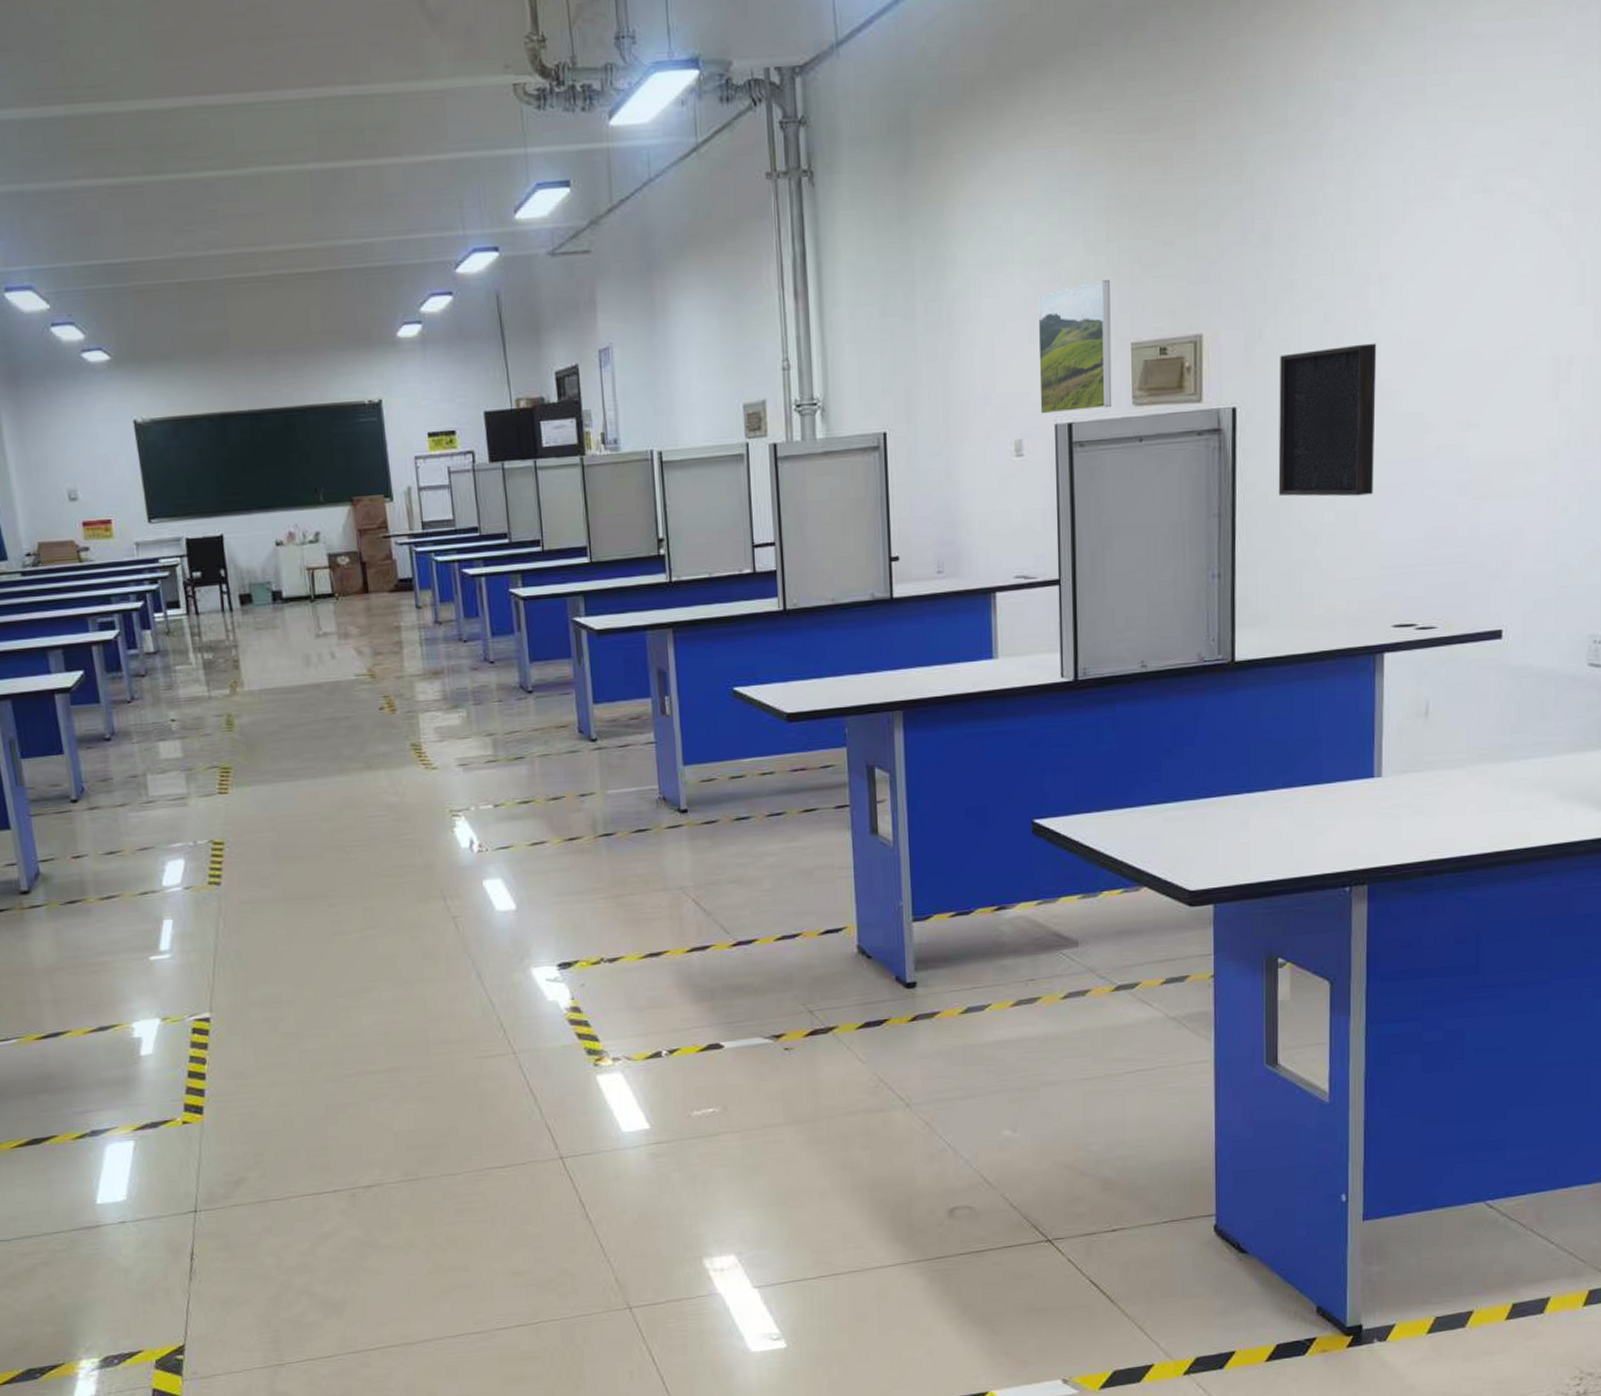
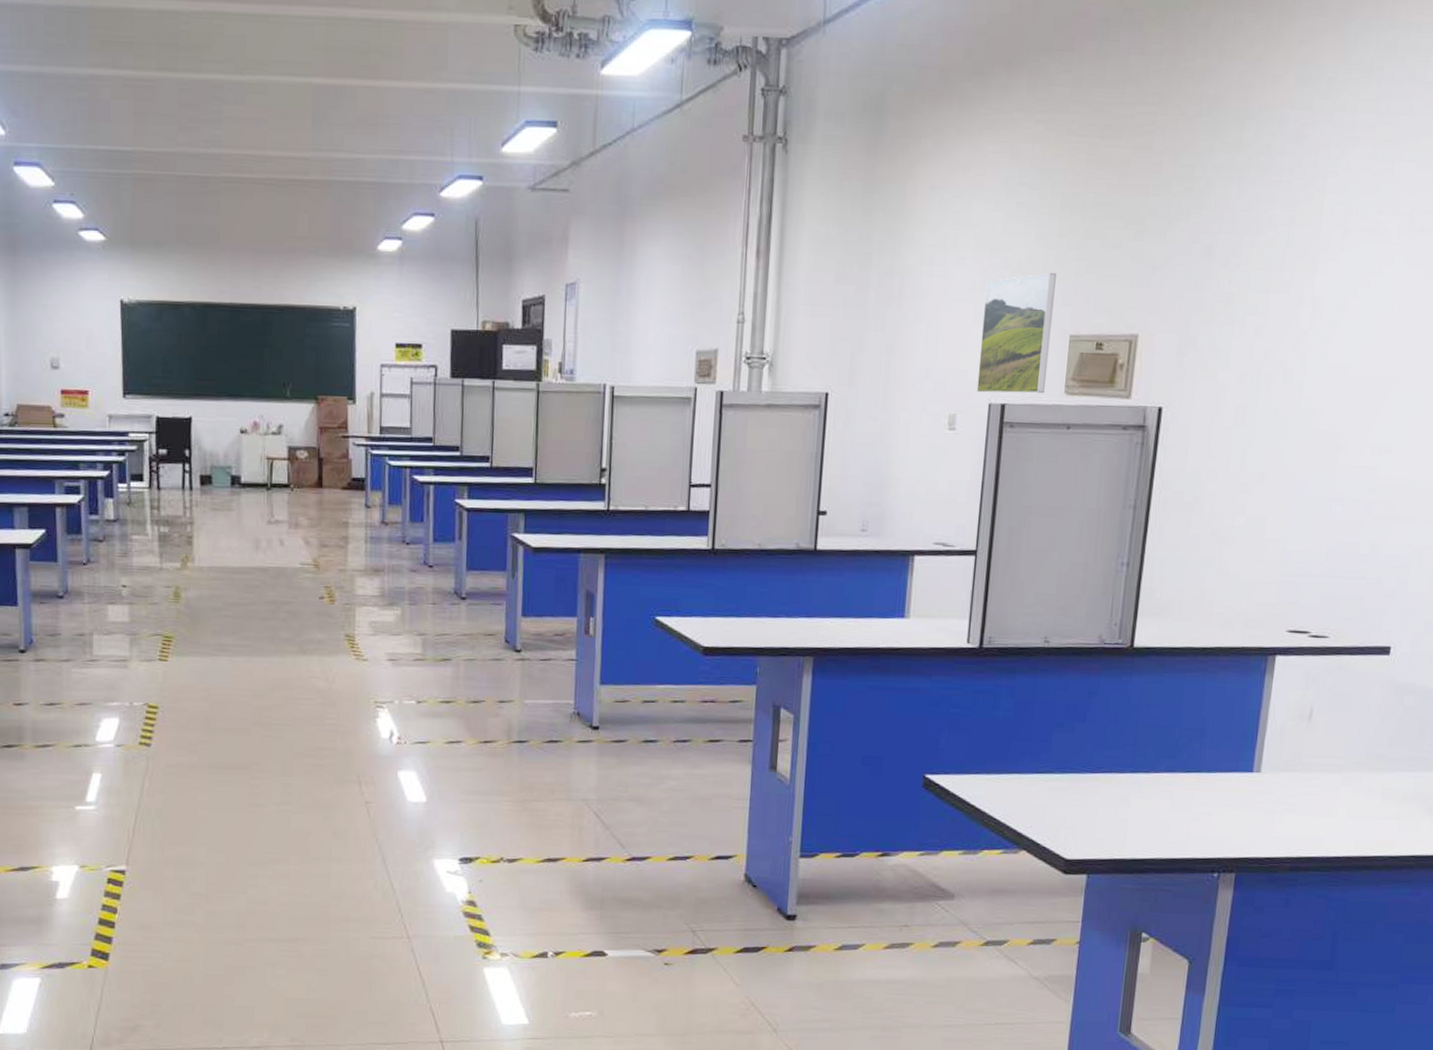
air filter: present [1278,343,1377,497] -> none [1193,361,1303,505]

